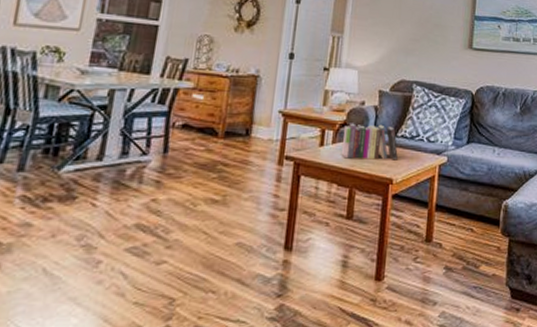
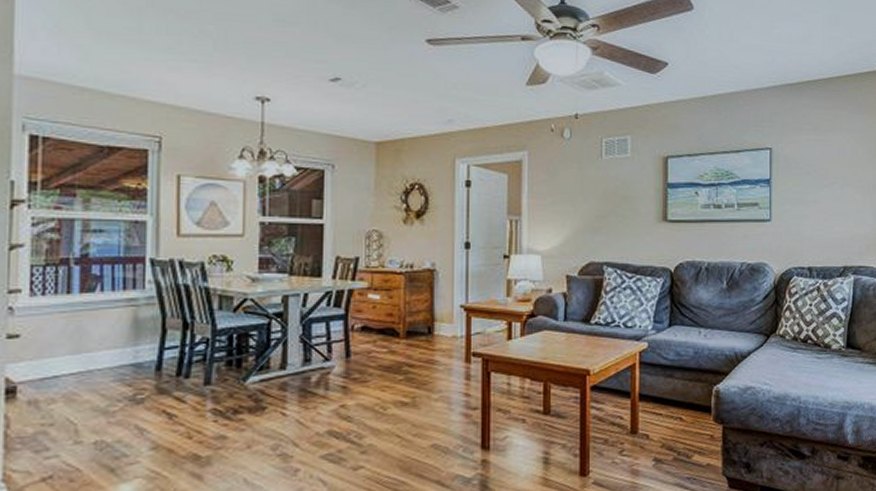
books: present [341,123,398,161] -> none [531,312,593,351]

